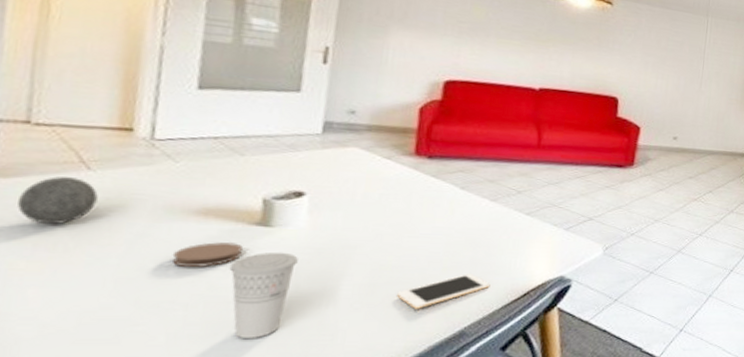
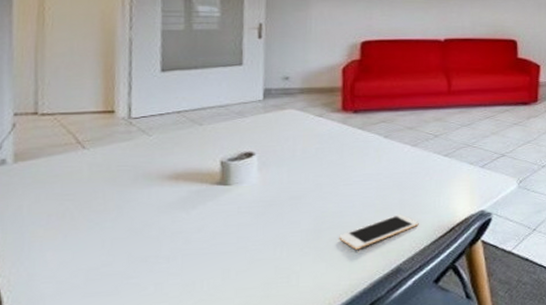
decorative ball: present [17,176,98,225] -> none [34,156,92,198]
coaster: present [172,242,243,267] -> none [153,201,209,225]
cup: present [229,252,298,338] -> none [199,206,254,285]

